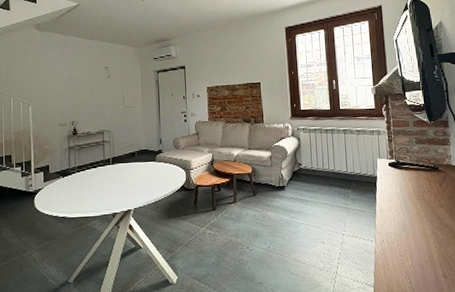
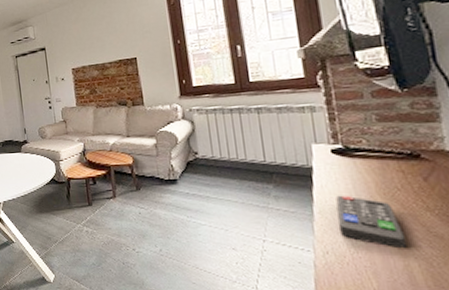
remote control: none [390,197,429,236] -> present [336,195,407,249]

